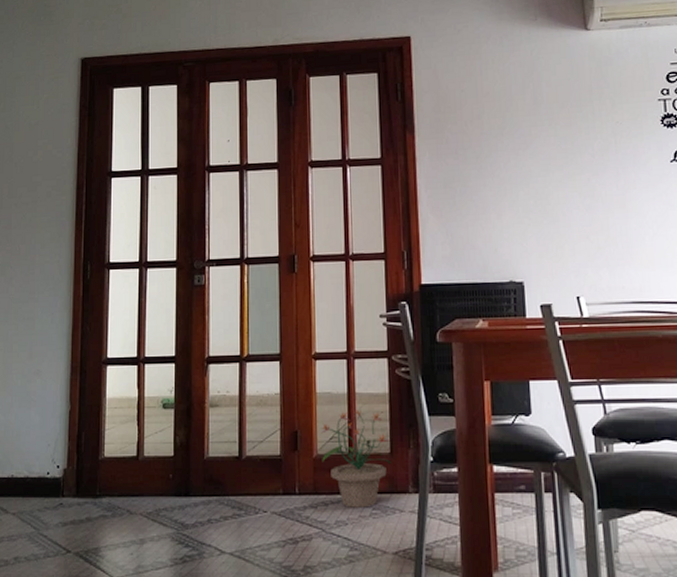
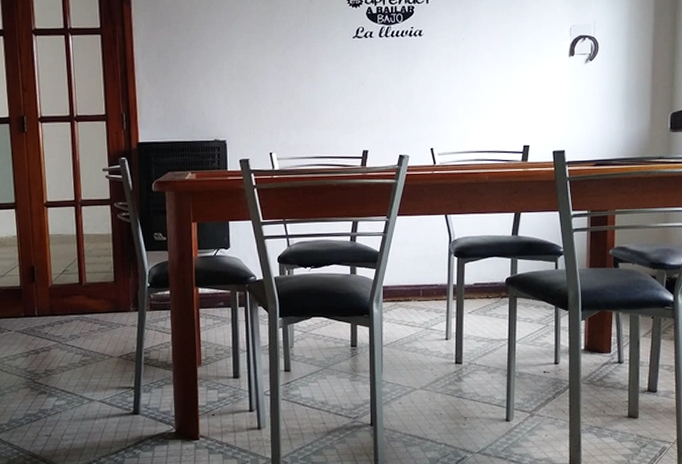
potted plant: present [321,409,392,508] -> none [55,247,116,325]

